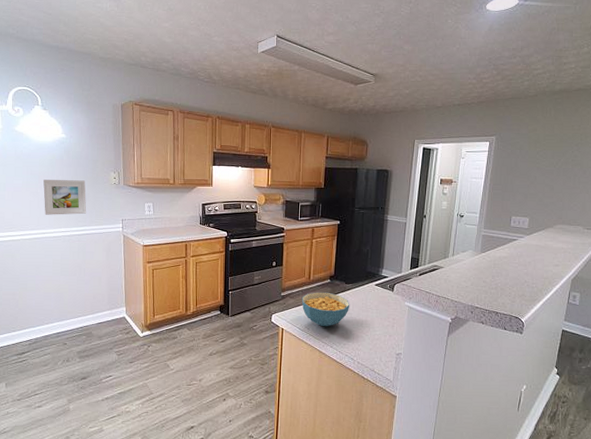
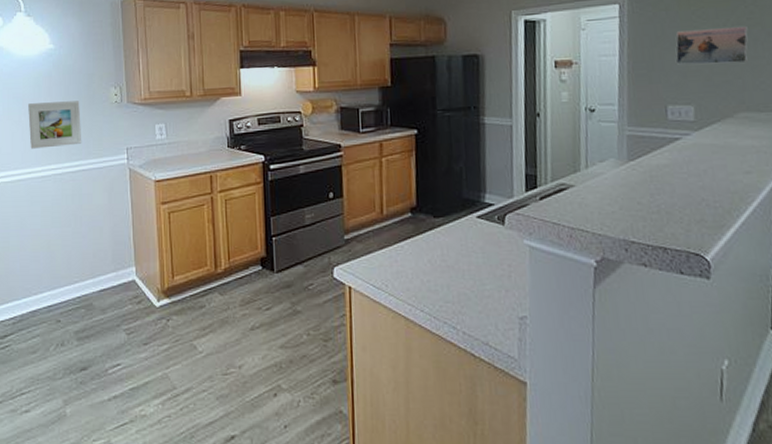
cereal bowl: present [301,292,350,327] -> none [373,231,444,282]
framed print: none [521,164,571,190] -> present [675,25,749,65]

